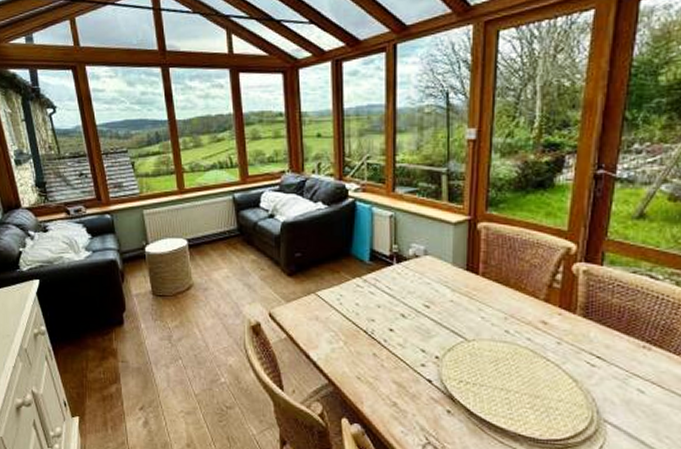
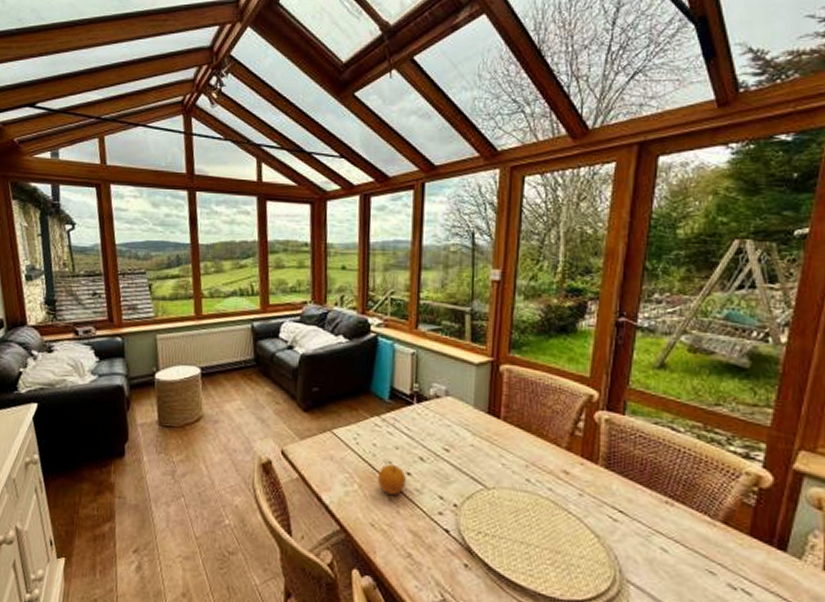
fruit: none [361,321,389,351] -> present [377,463,406,496]

